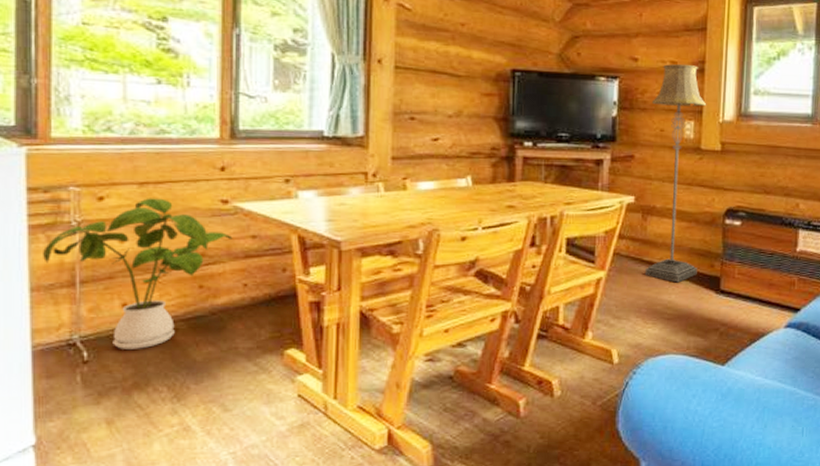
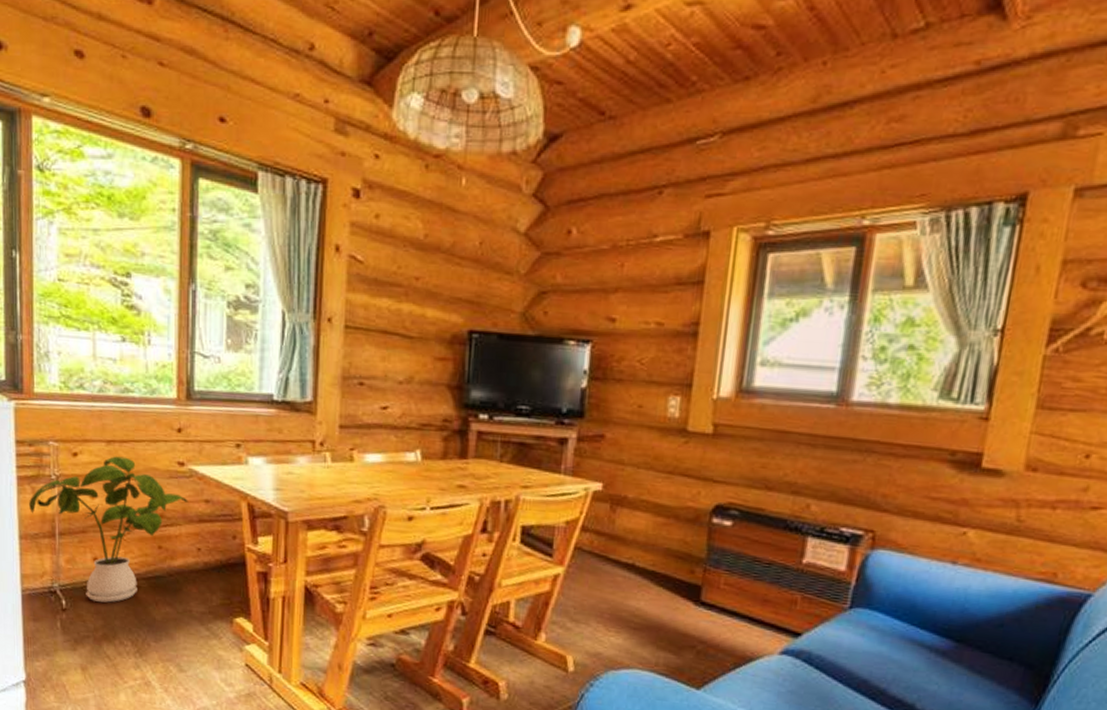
floor lamp: present [644,64,707,283] -> none [609,326,699,588]

